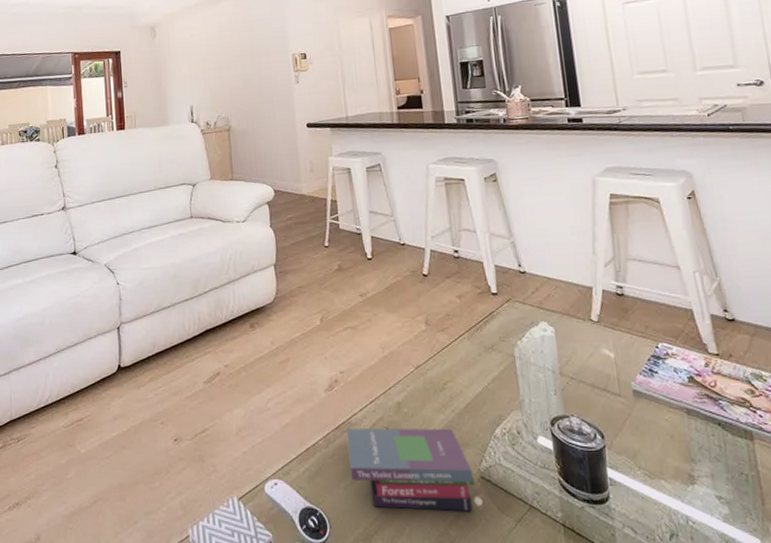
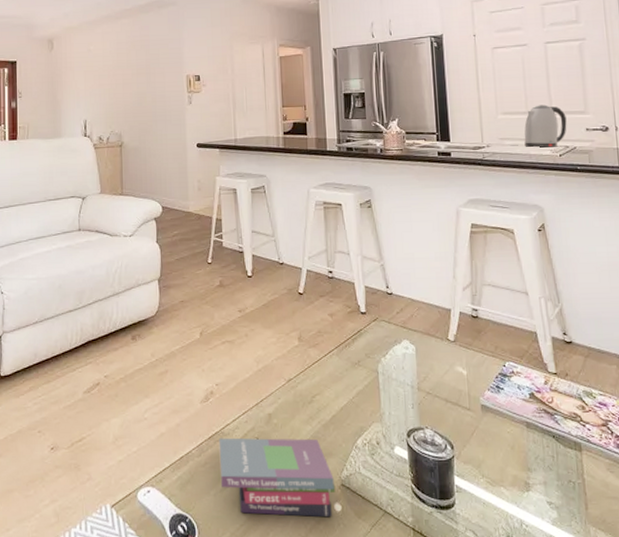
kettle: none [664,60,715,108] -> present [524,104,567,148]

